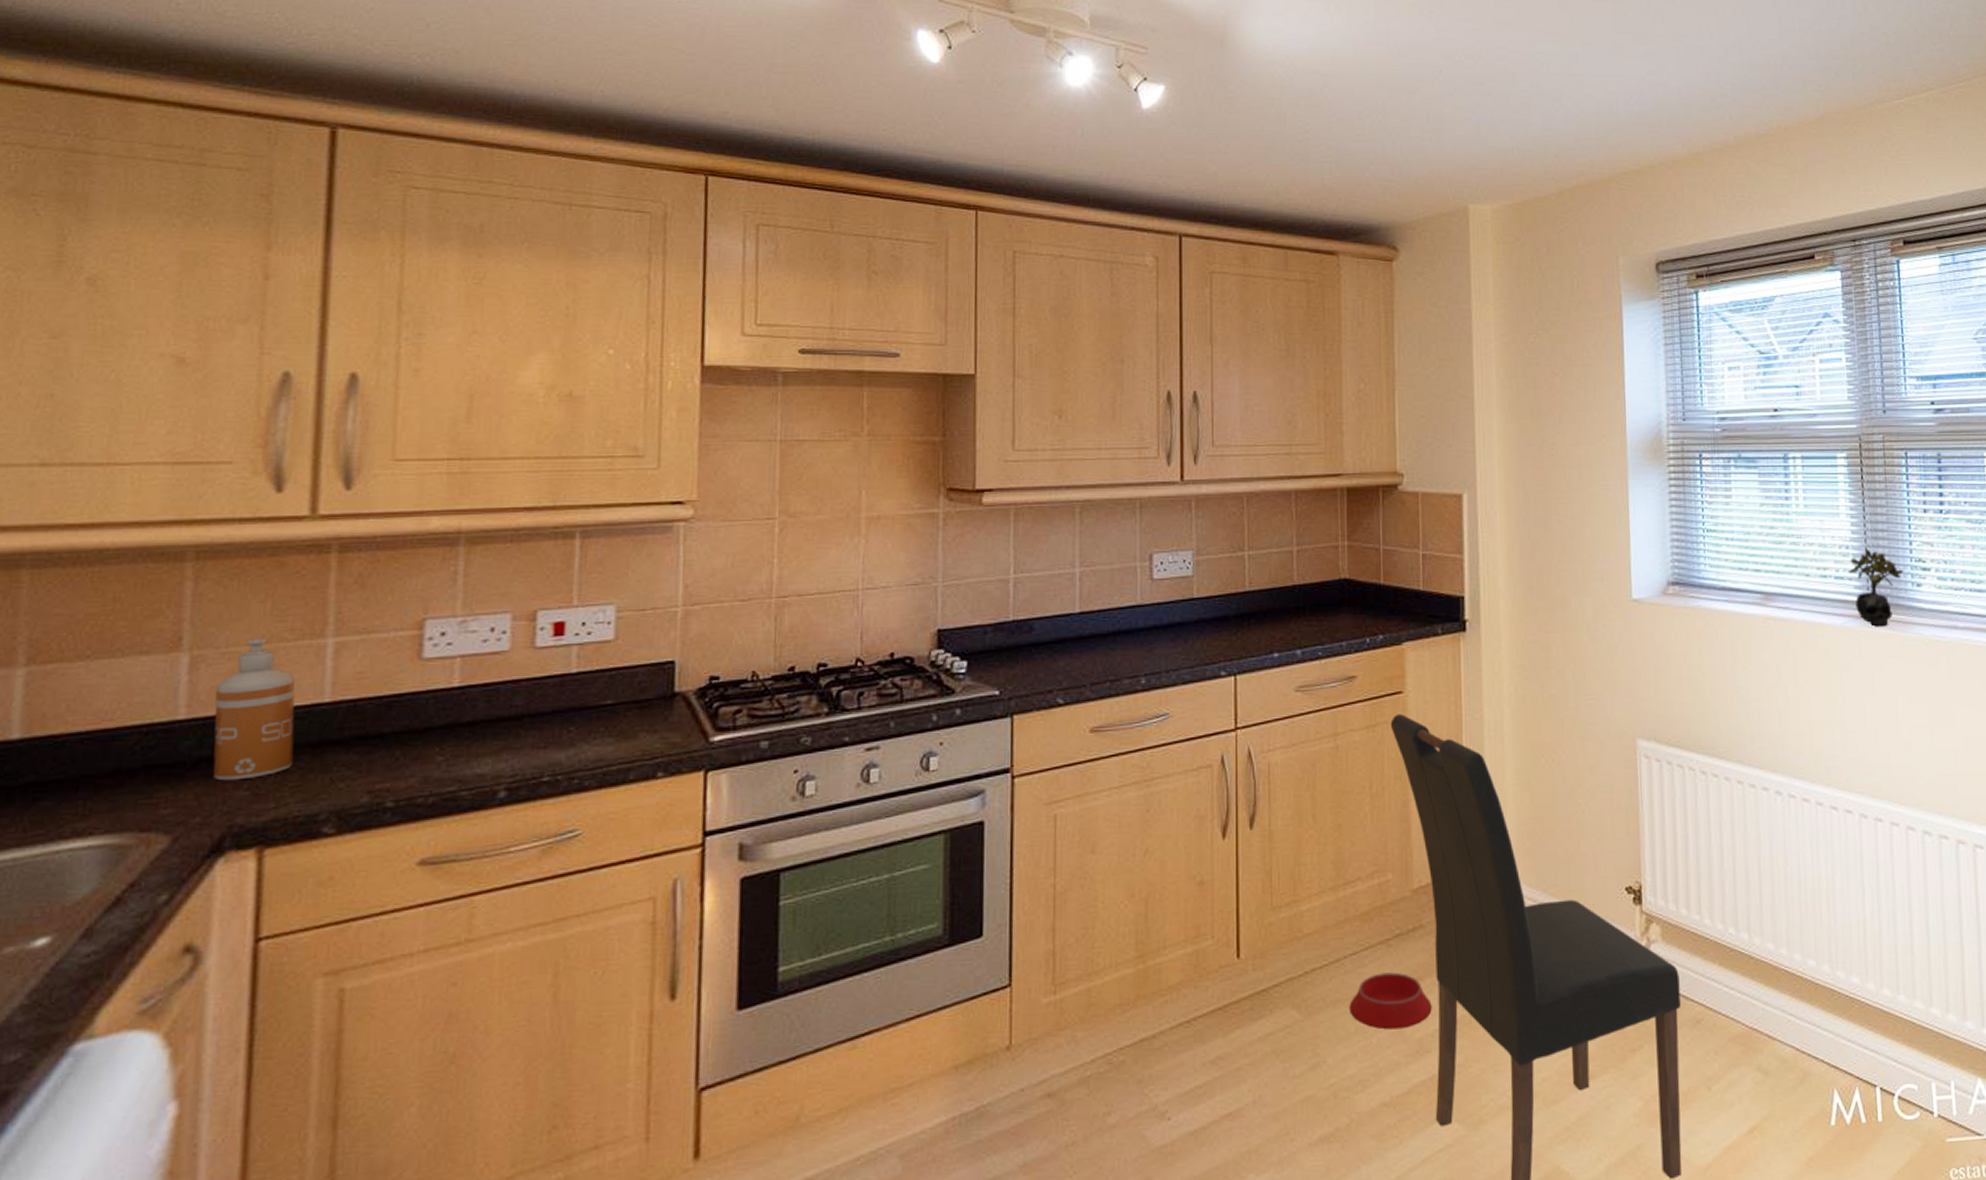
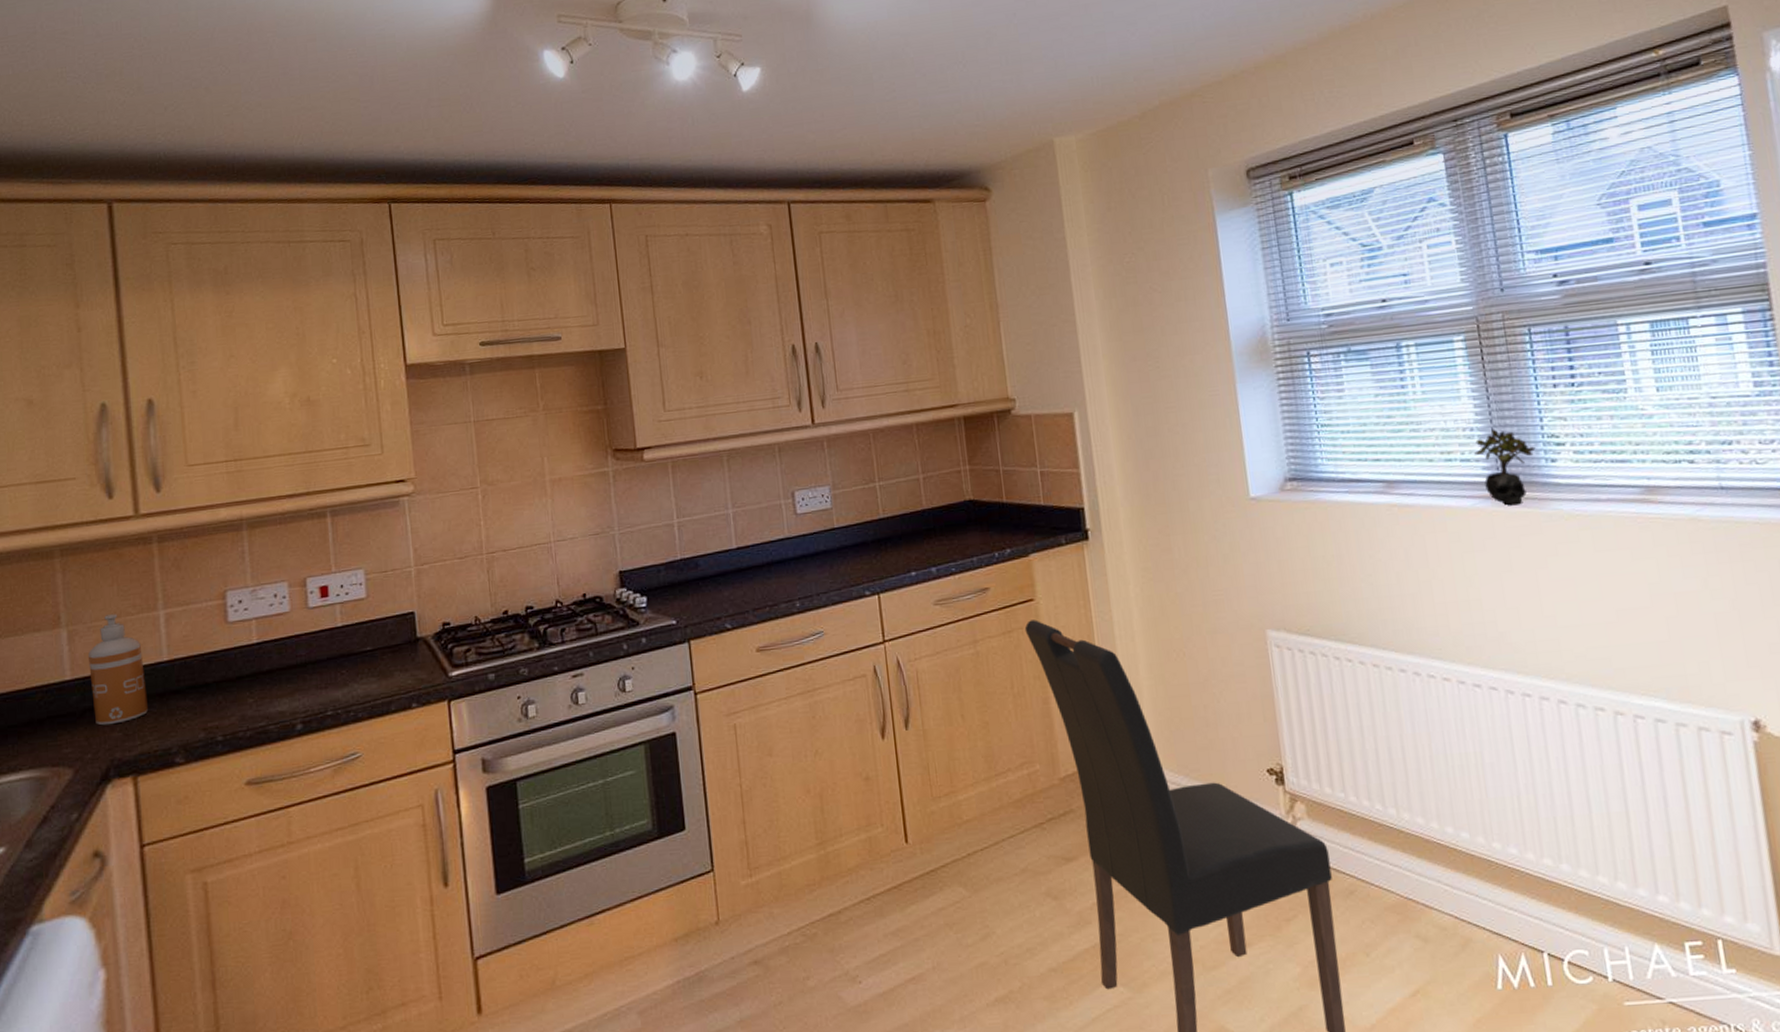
pet bowl: present [1349,972,1432,1030] -> none [1011,852,1089,904]

